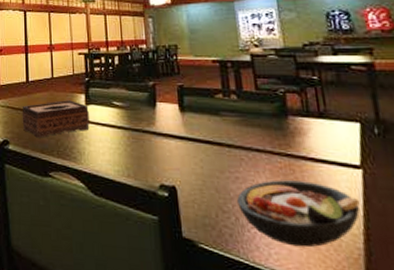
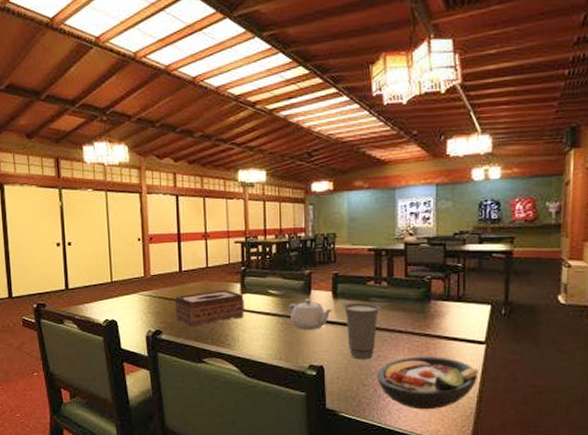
teapot: none [134,111,180,145] -> present [289,298,332,330]
cup: none [190,116,234,182] -> present [342,302,382,360]

